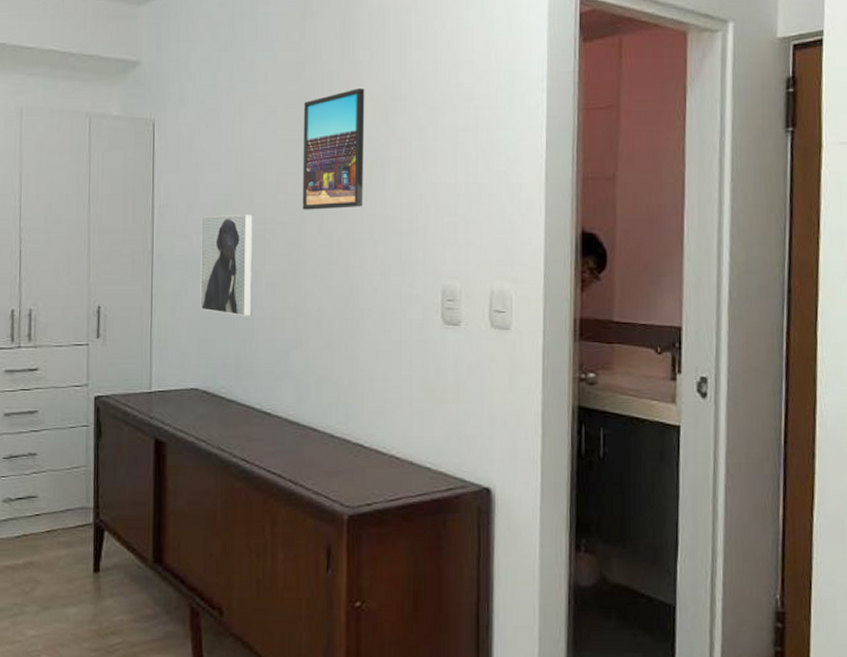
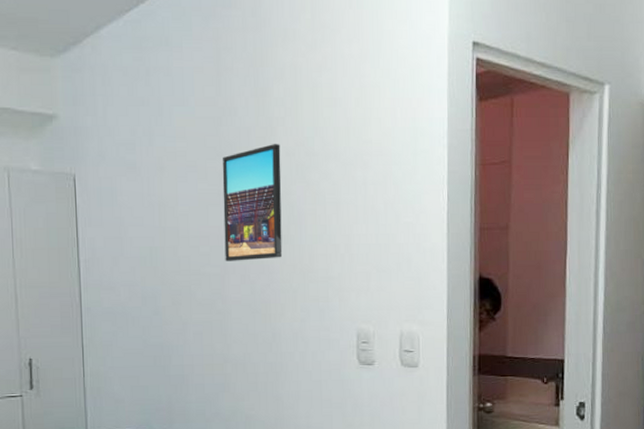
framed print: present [200,214,253,316] -> none [126,266,181,364]

